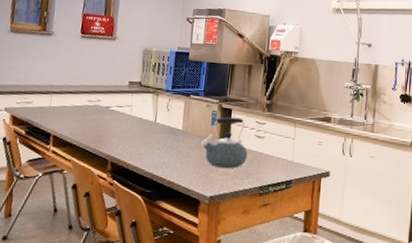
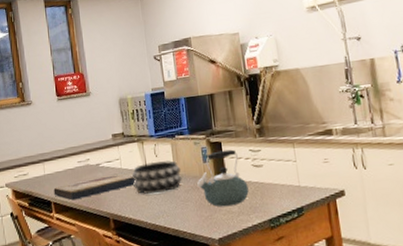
fish fossil: none [55,118,143,137] -> present [53,172,136,201]
decorative bowl: none [139,114,189,145] -> present [131,160,182,194]

